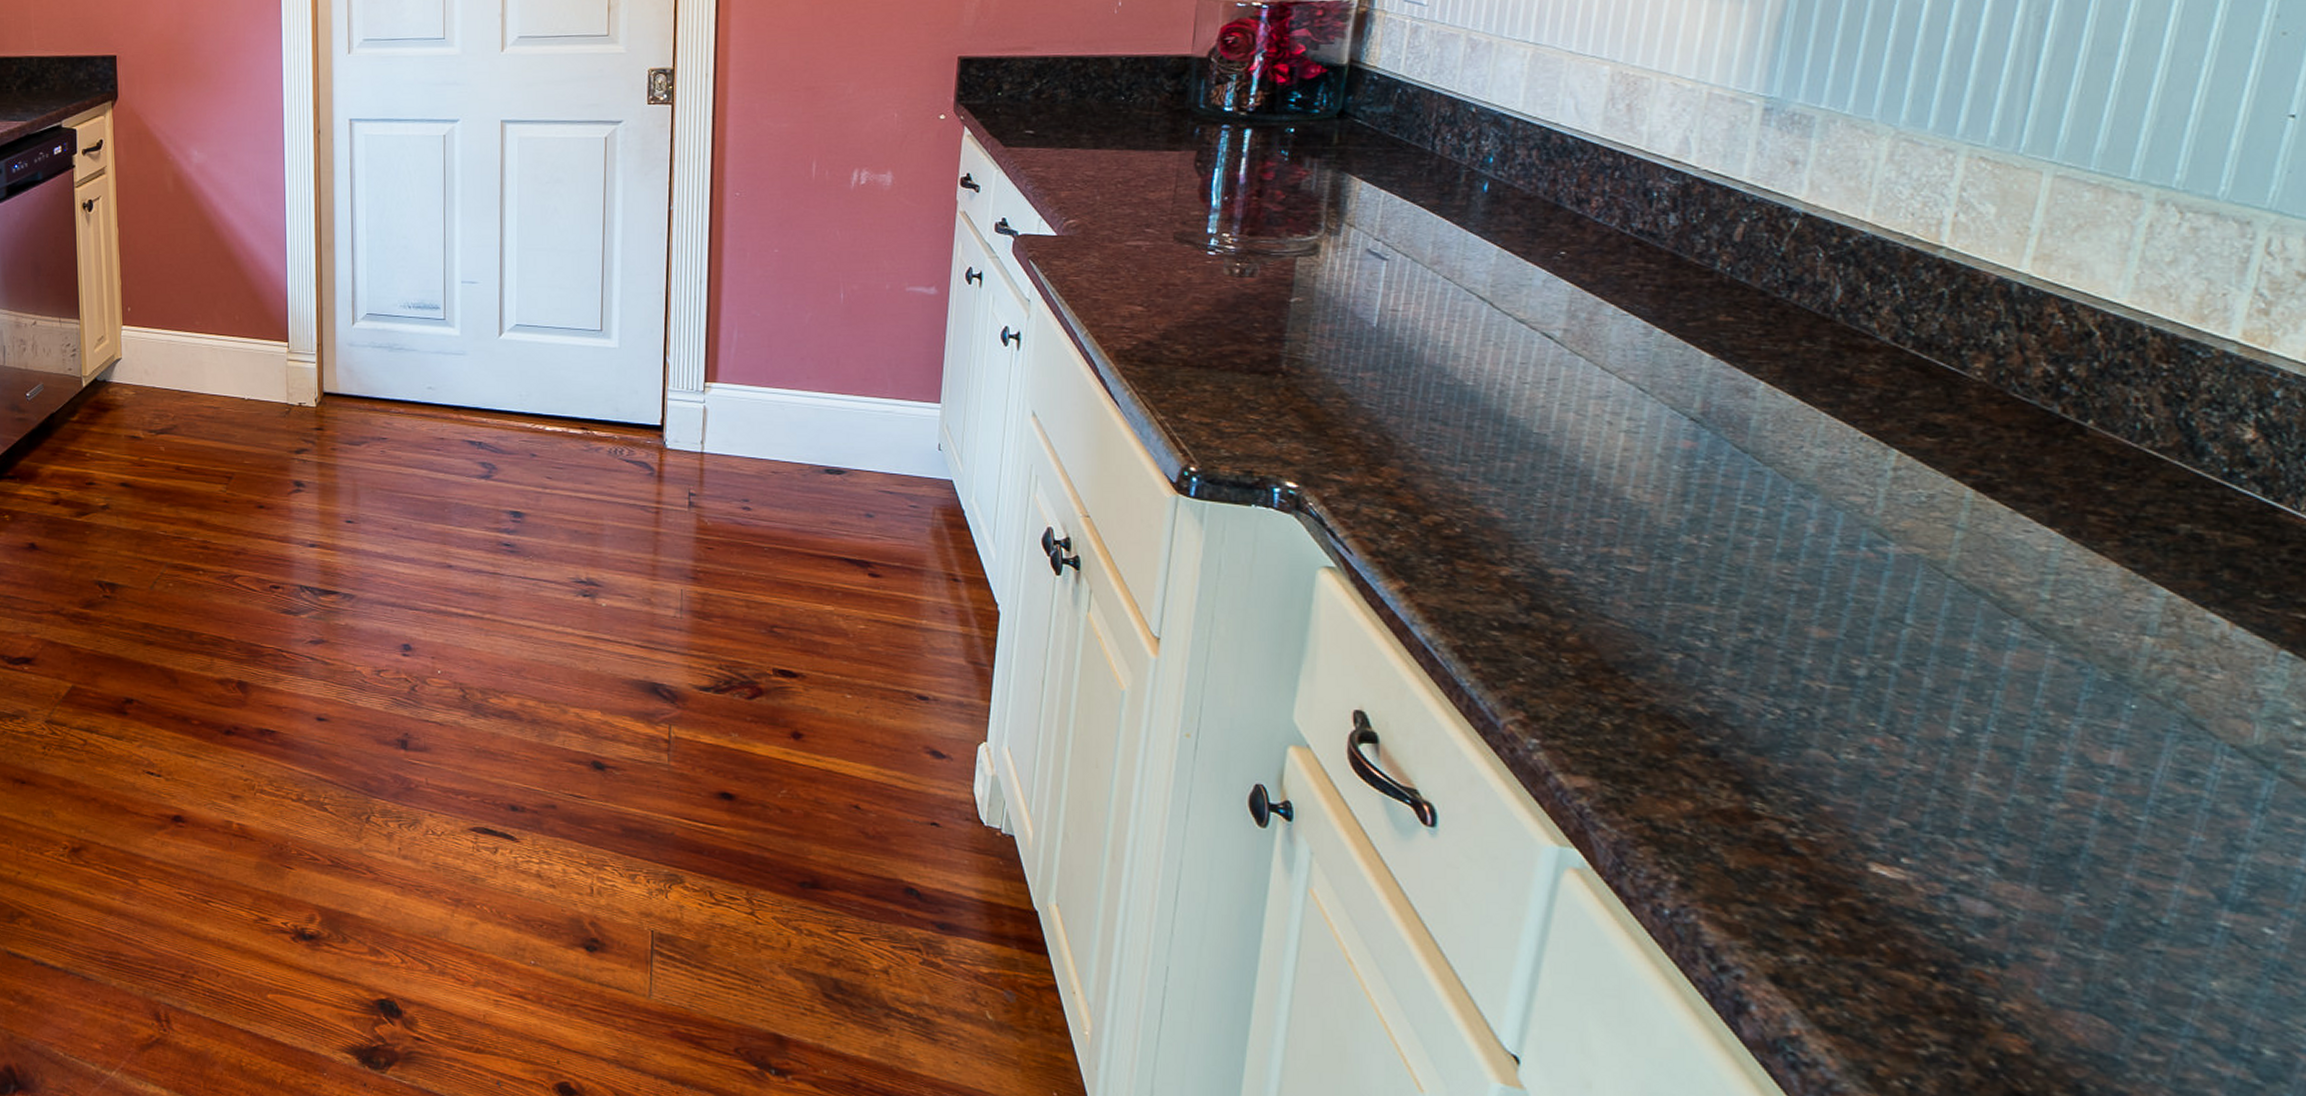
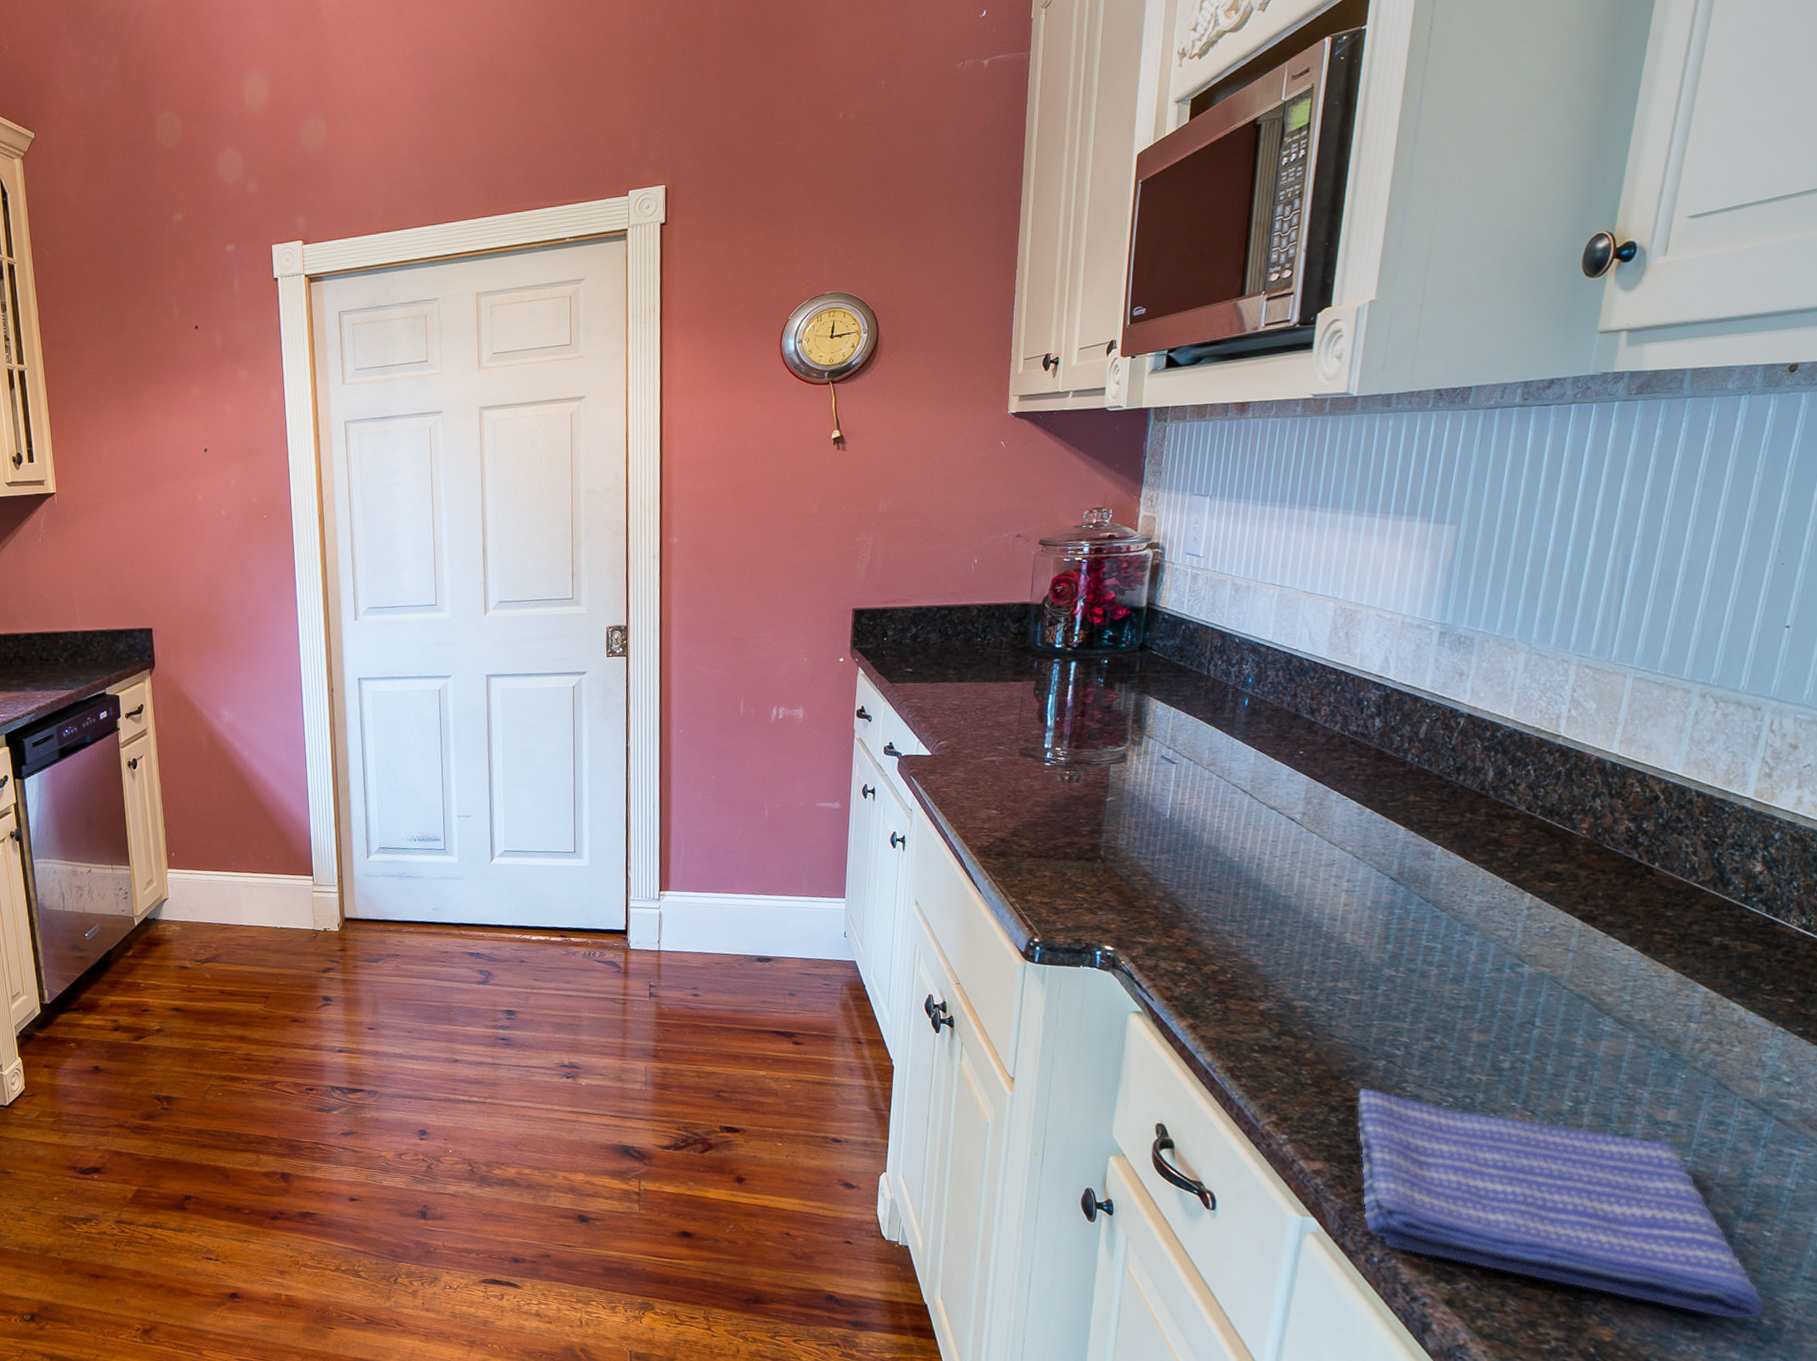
dish towel: none [1640,686,2266,1047] -> present [1357,1087,1765,1320]

